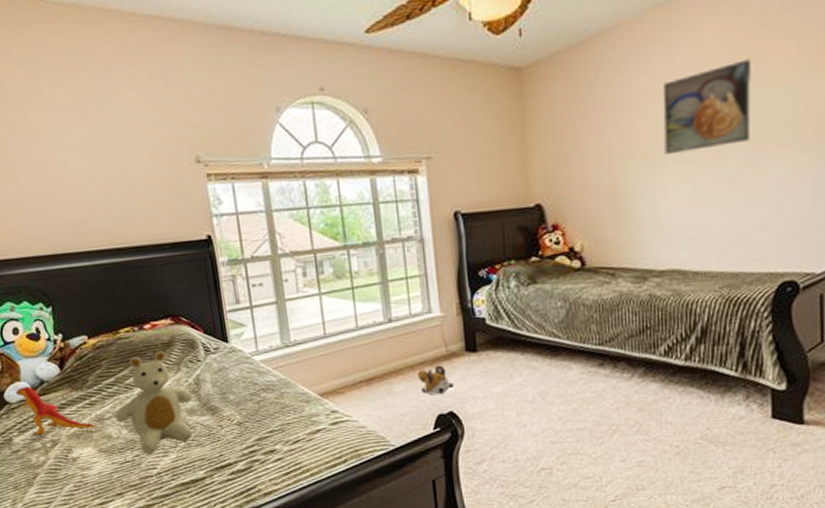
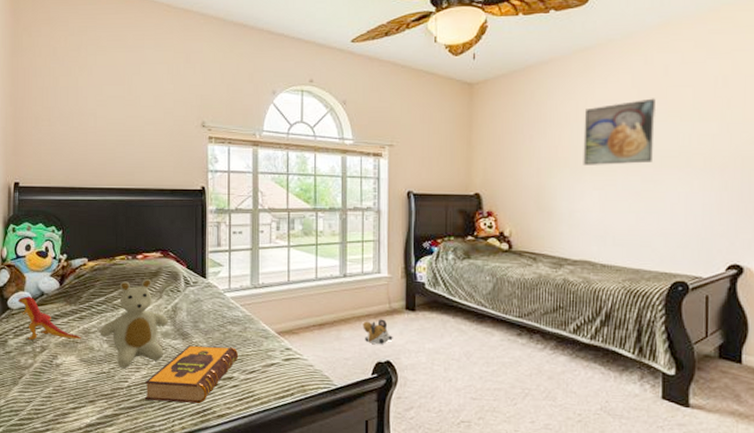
hardback book: none [175,417,279,486] -> present [144,345,239,404]

